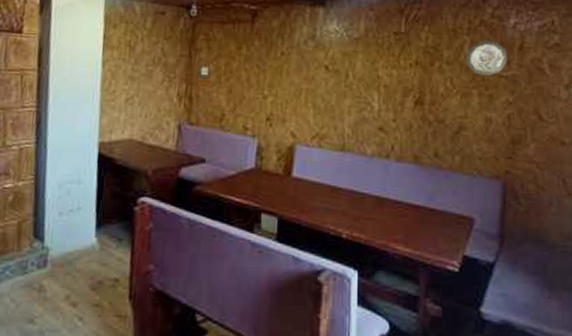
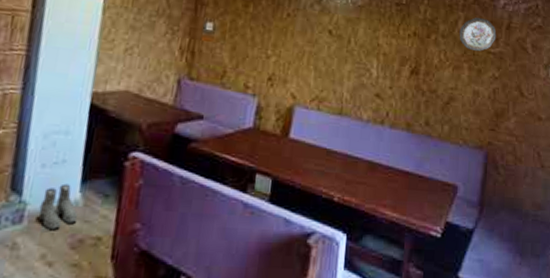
boots: none [60,229,96,272] -> present [39,183,78,229]

